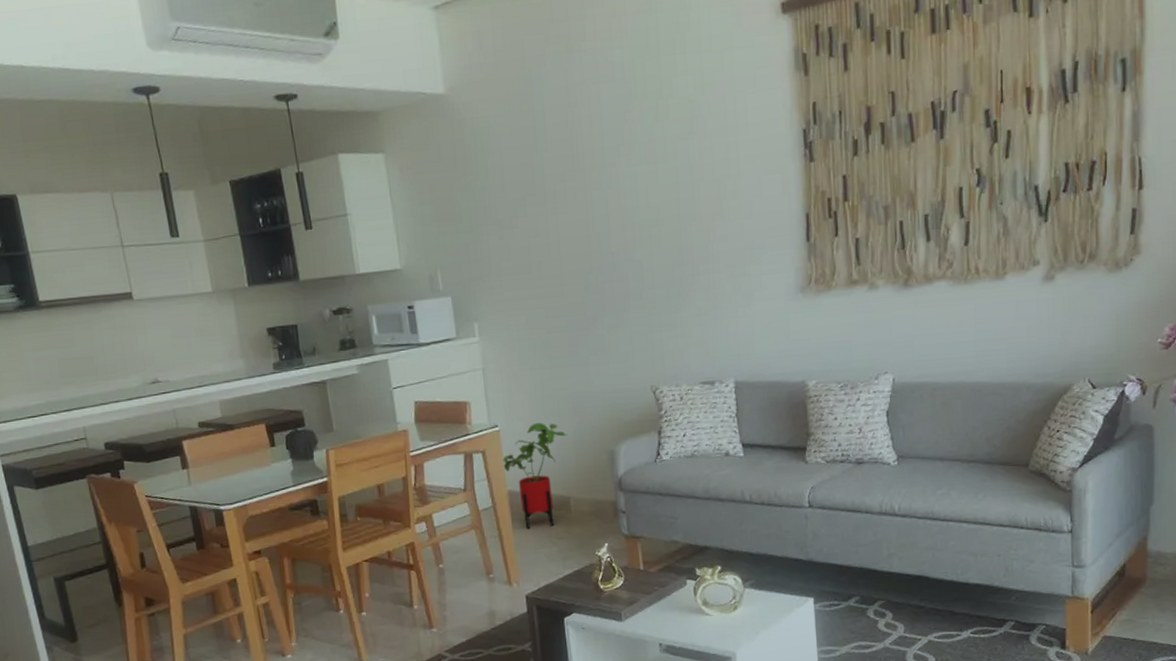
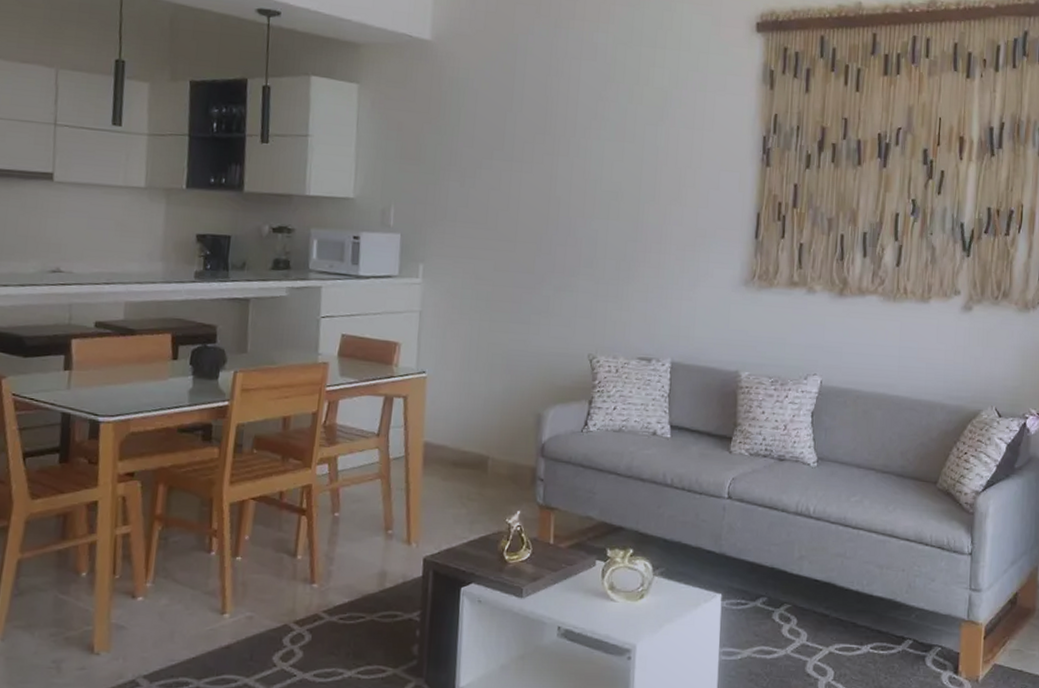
house plant: present [502,422,567,530] -> none [423,374,496,486]

